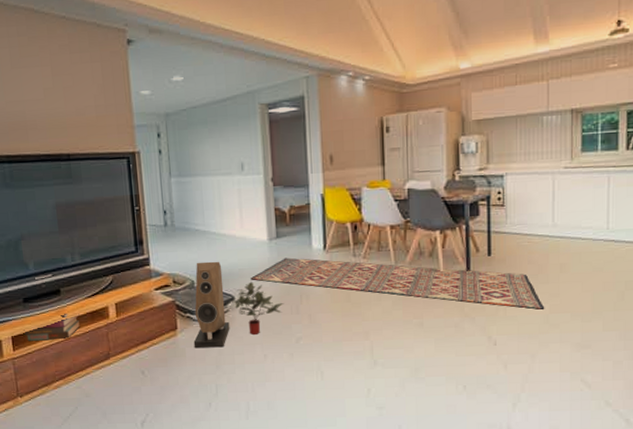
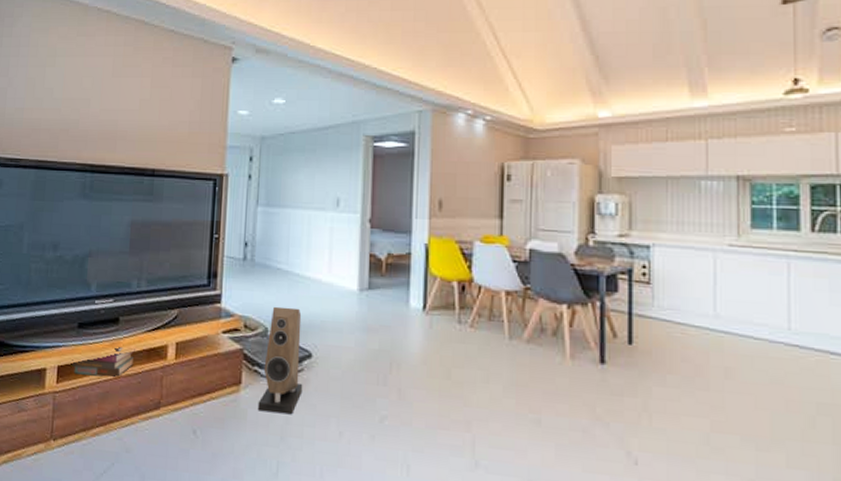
potted plant: present [232,281,284,335] -> none [308,338,370,405]
rug: present [250,257,545,310] -> none [333,314,705,425]

